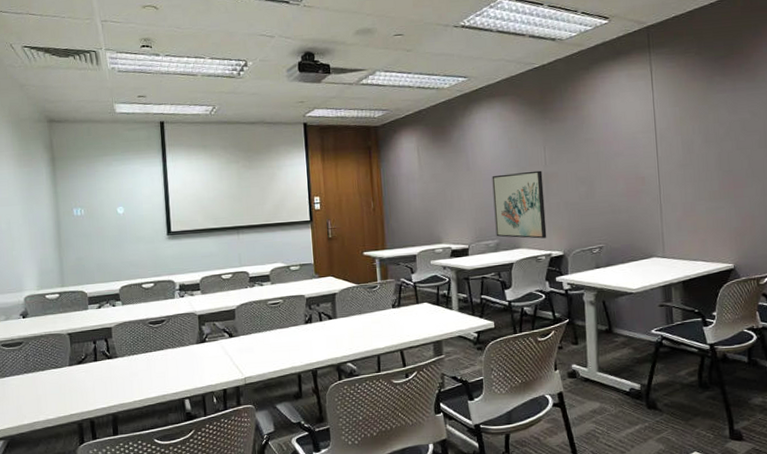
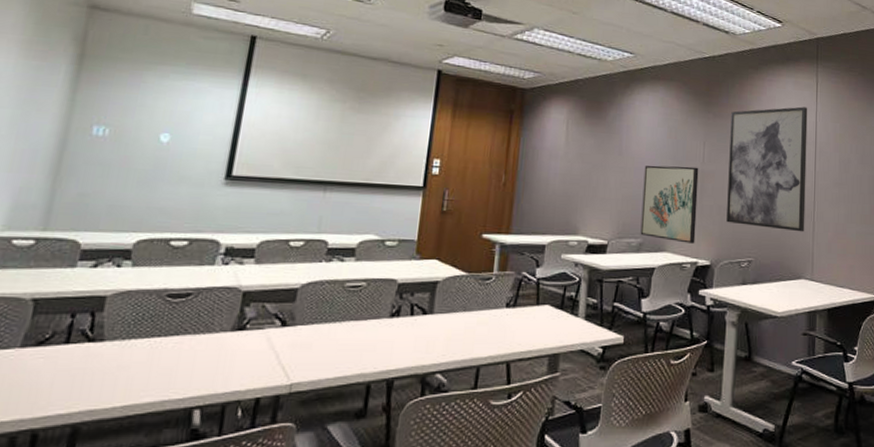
wall art: none [567,97,652,216] -> present [726,106,808,232]

